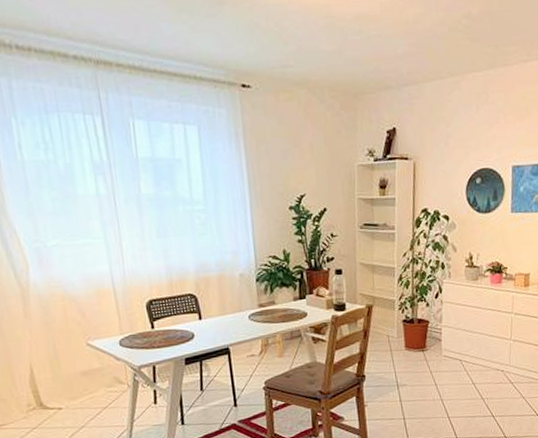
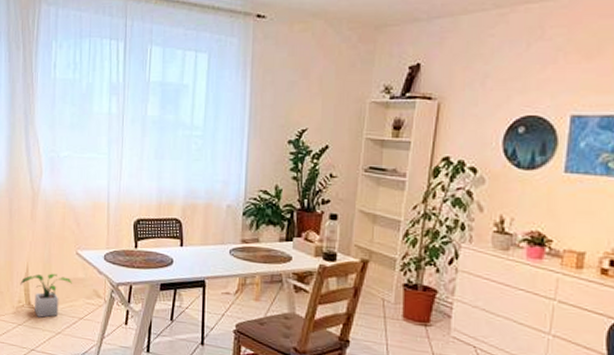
potted plant: none [25,368,88,416] -> present [20,273,72,318]

